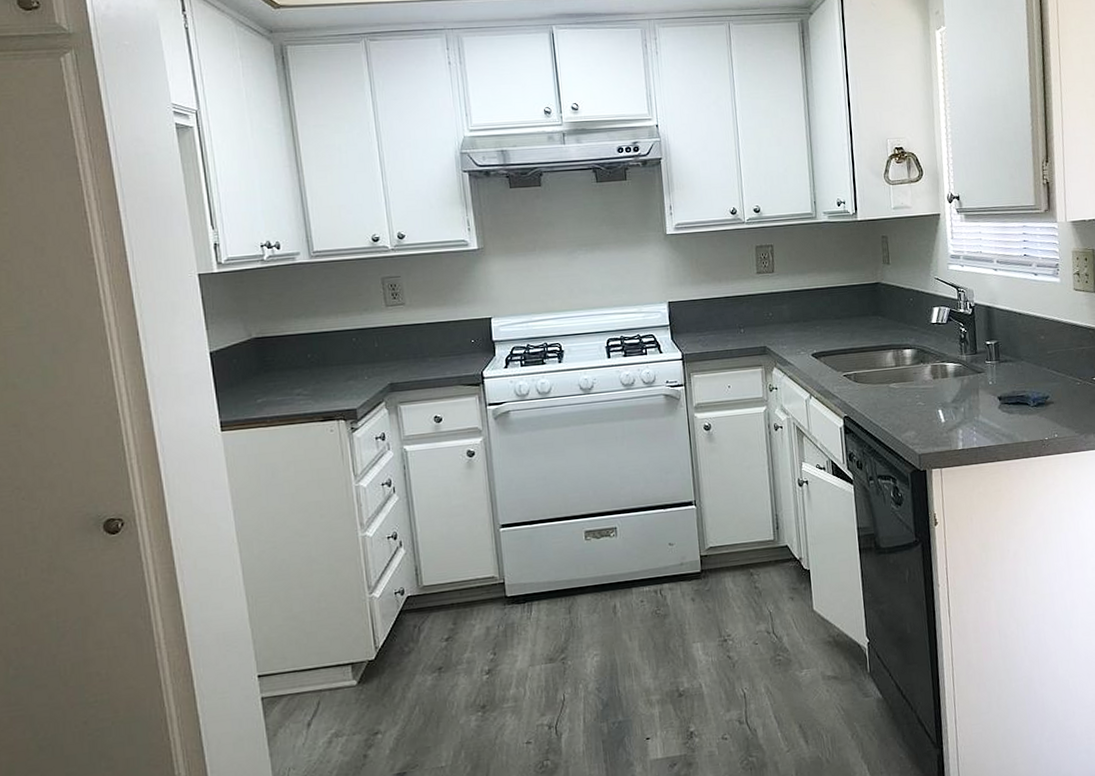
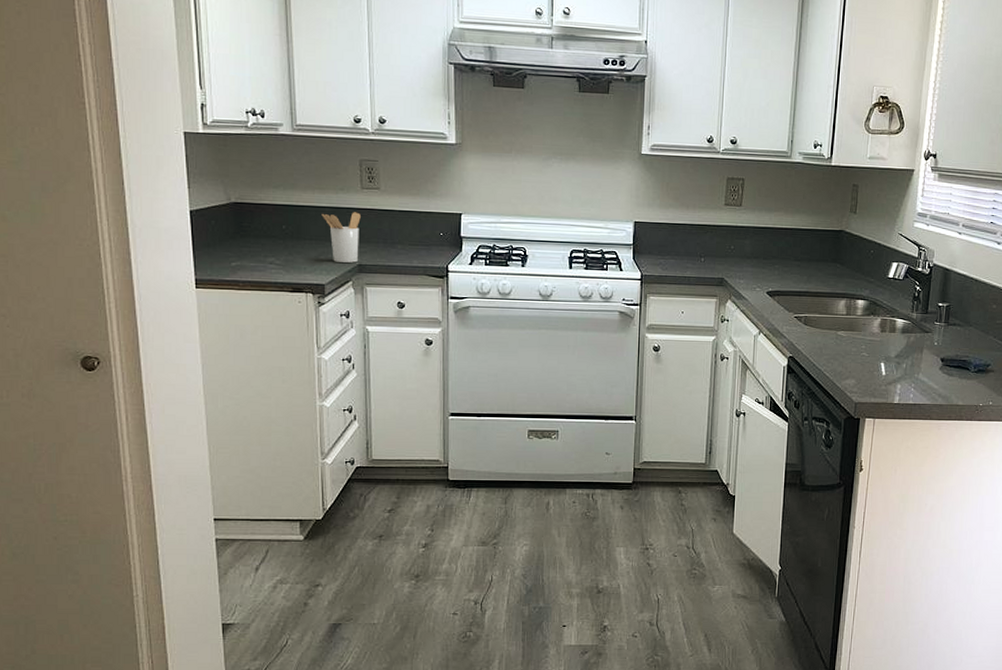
utensil holder: none [347,330,389,384] -> present [321,212,361,263]

